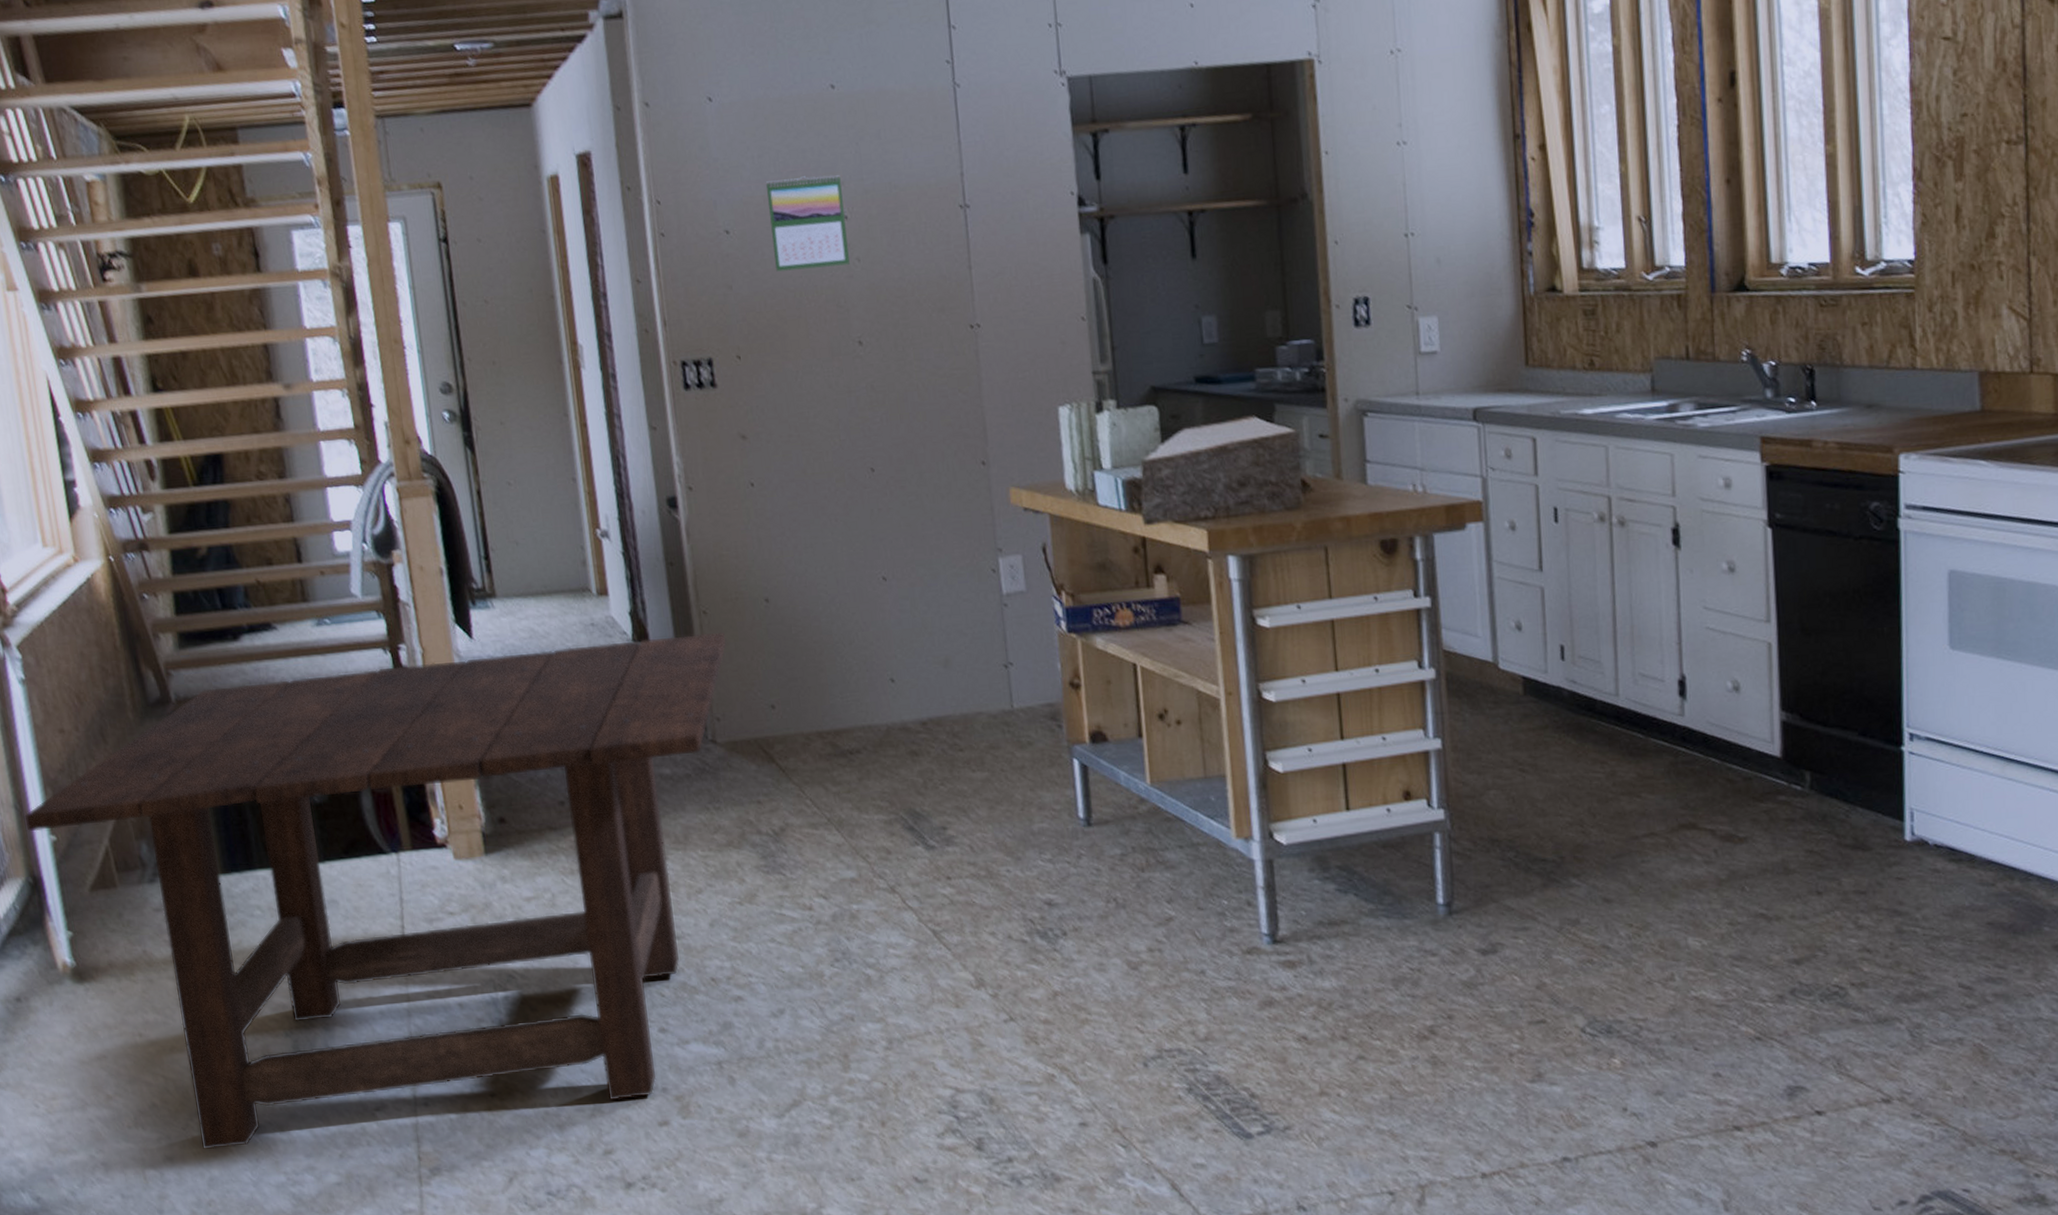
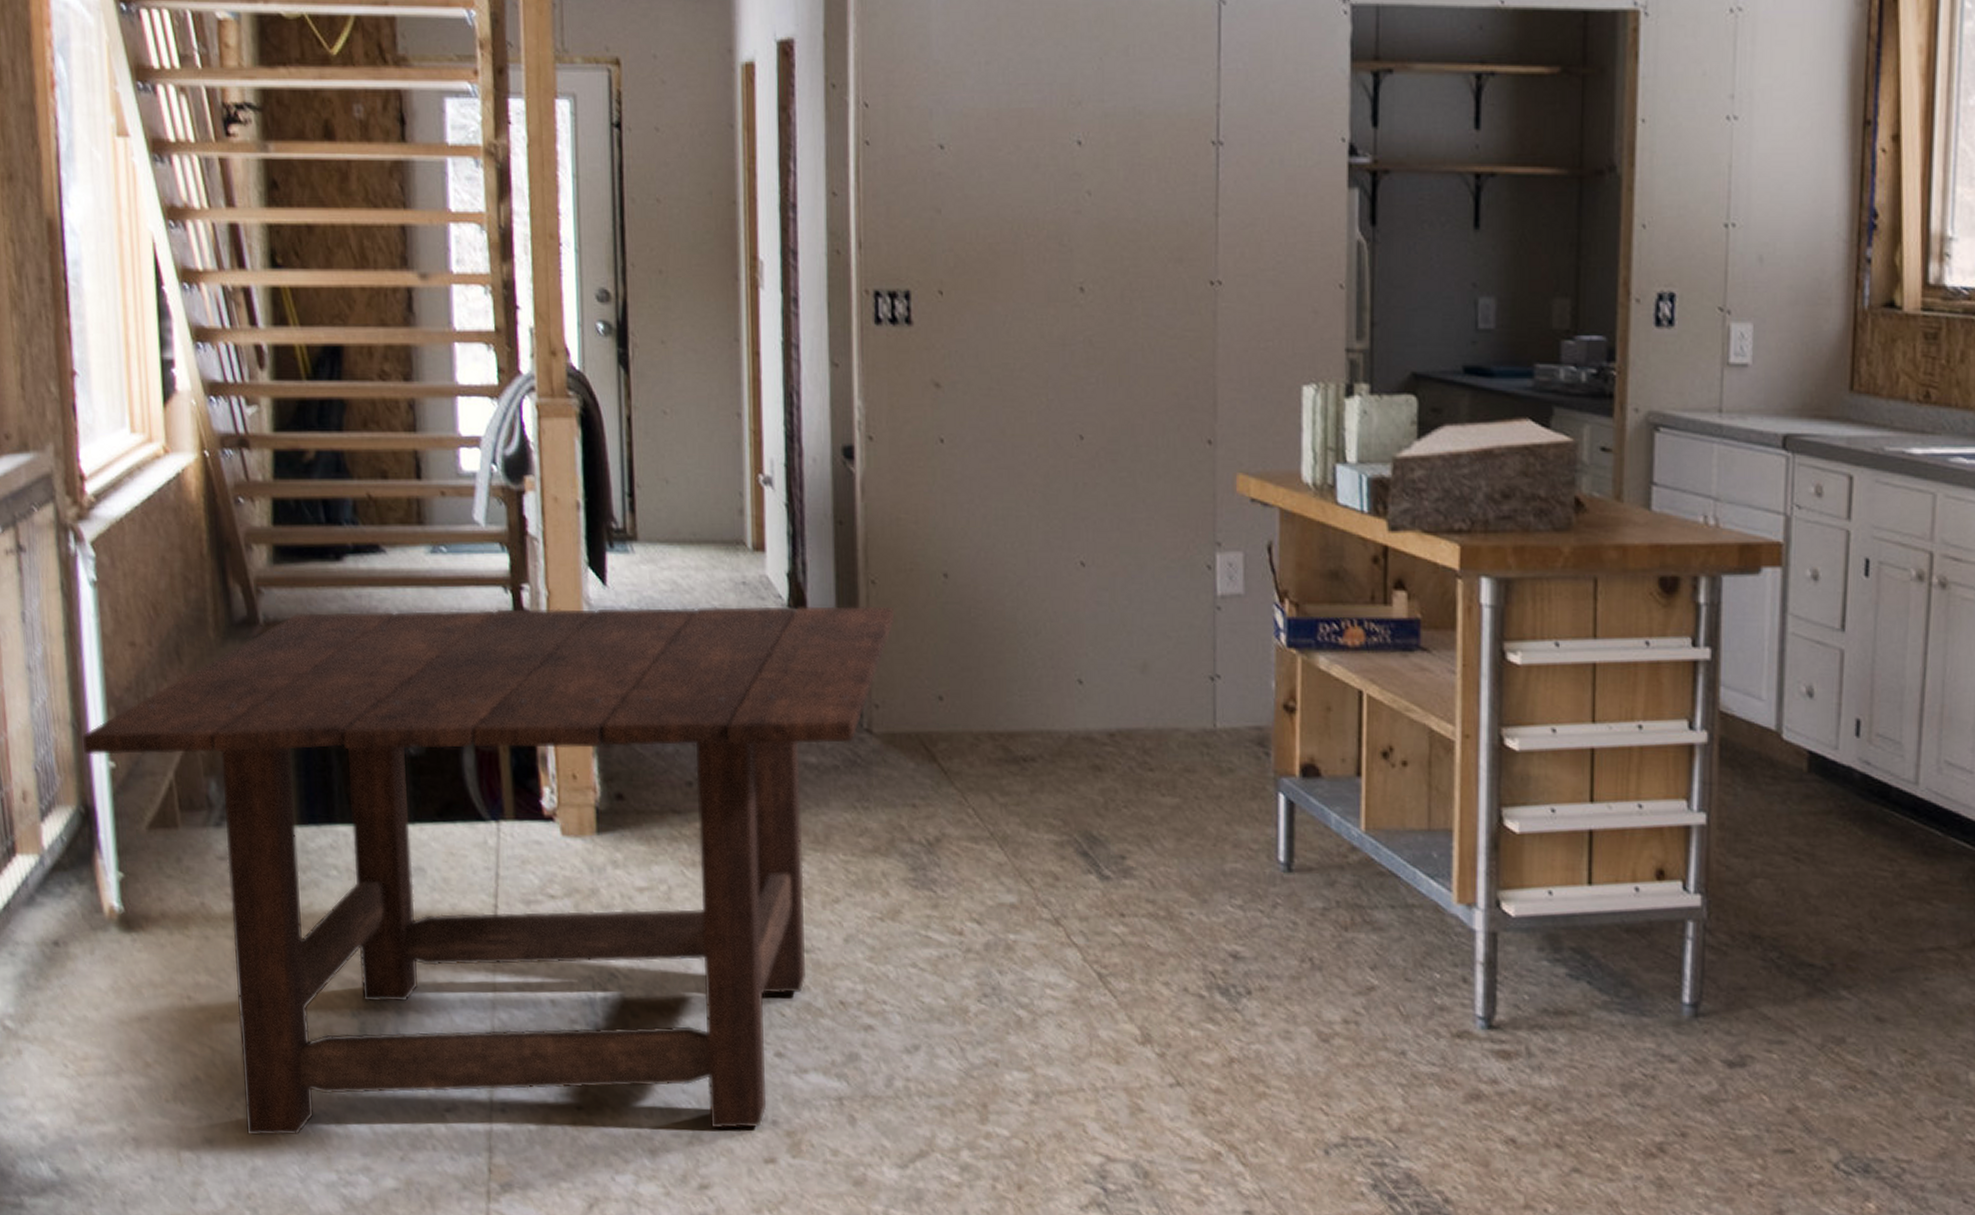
calendar: present [765,174,850,272] -> none [991,91,1079,198]

